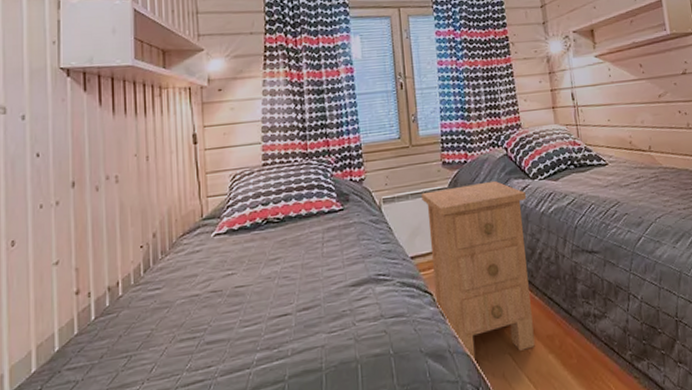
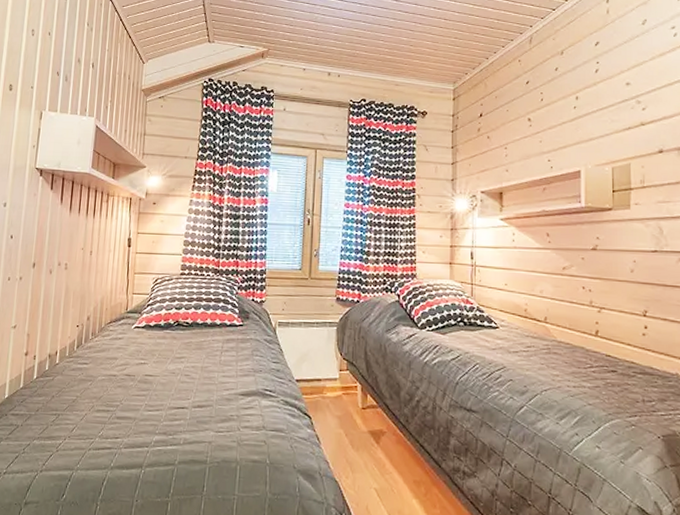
nightstand: present [422,180,535,361] -> none [313,323,411,489]

